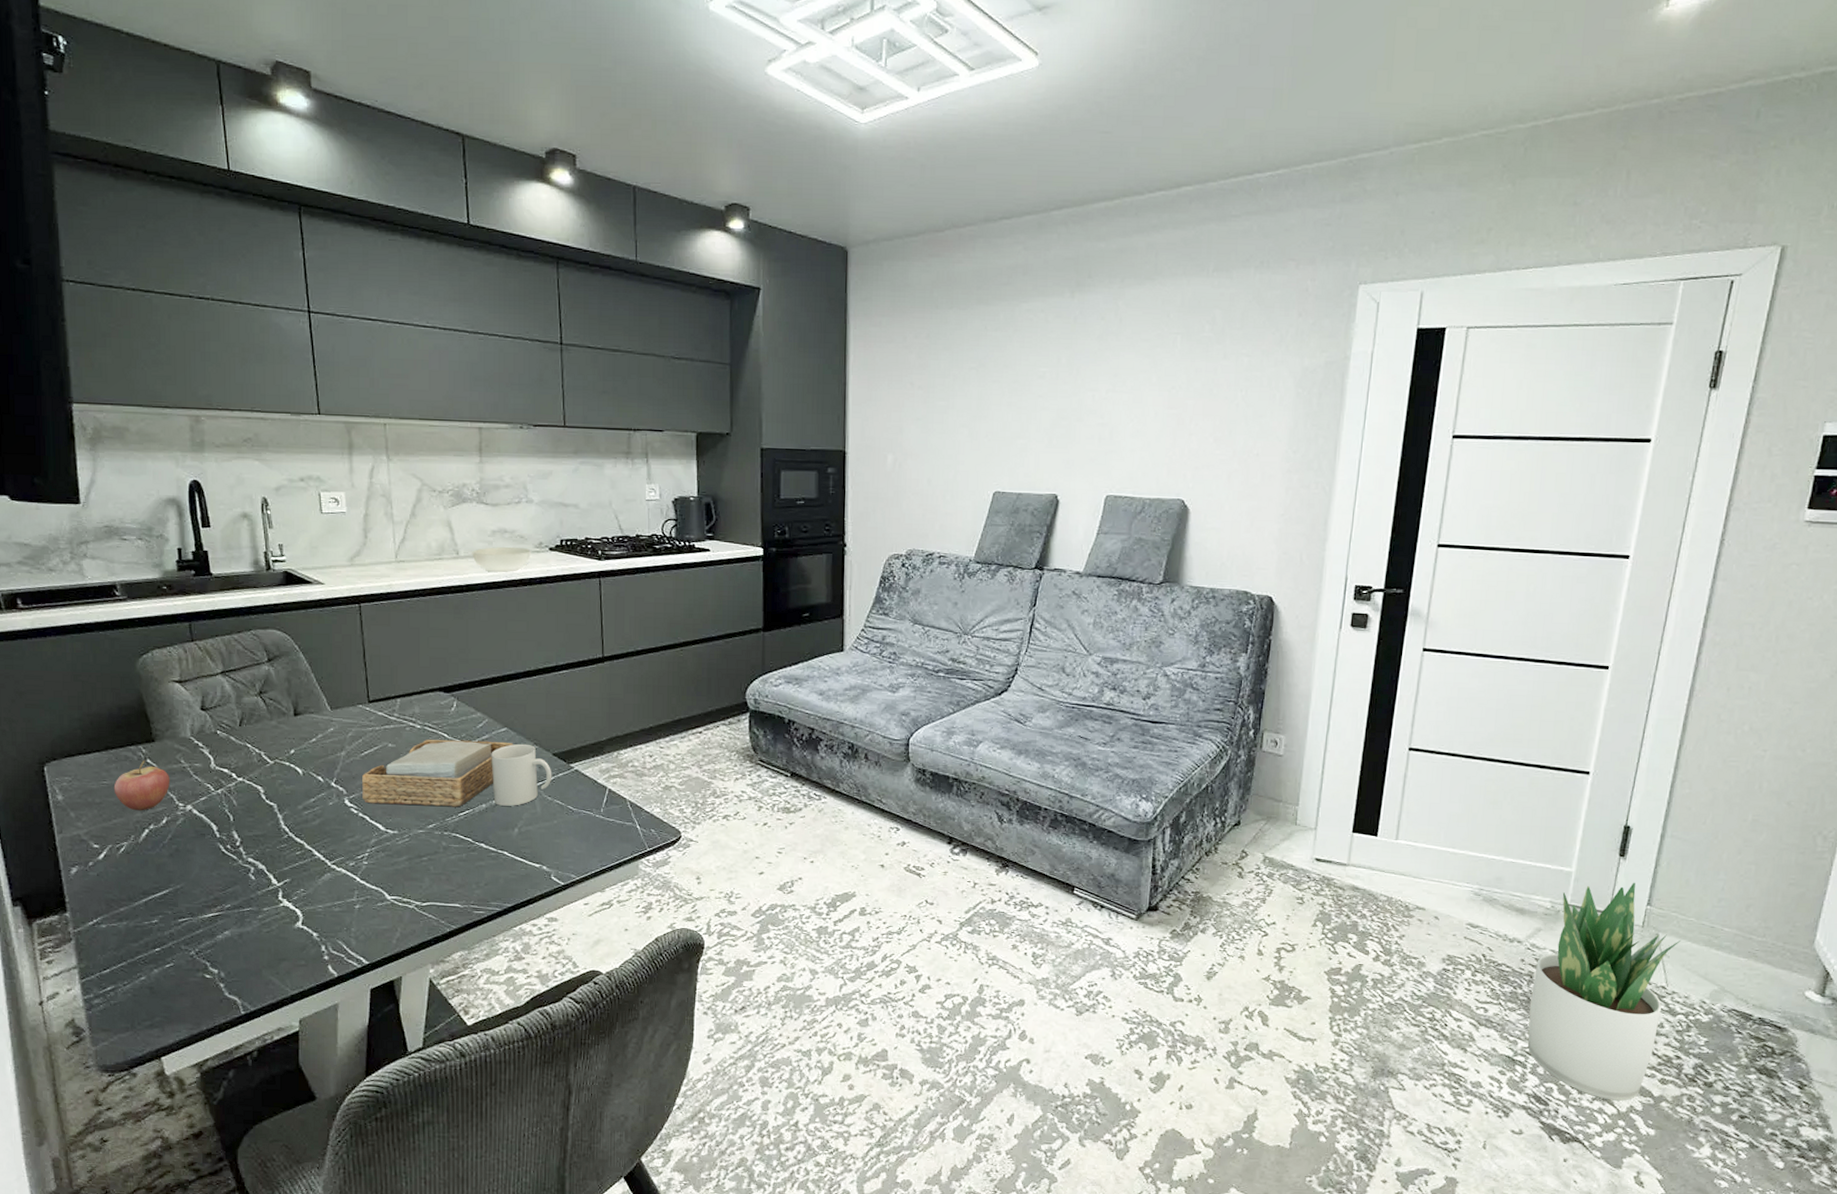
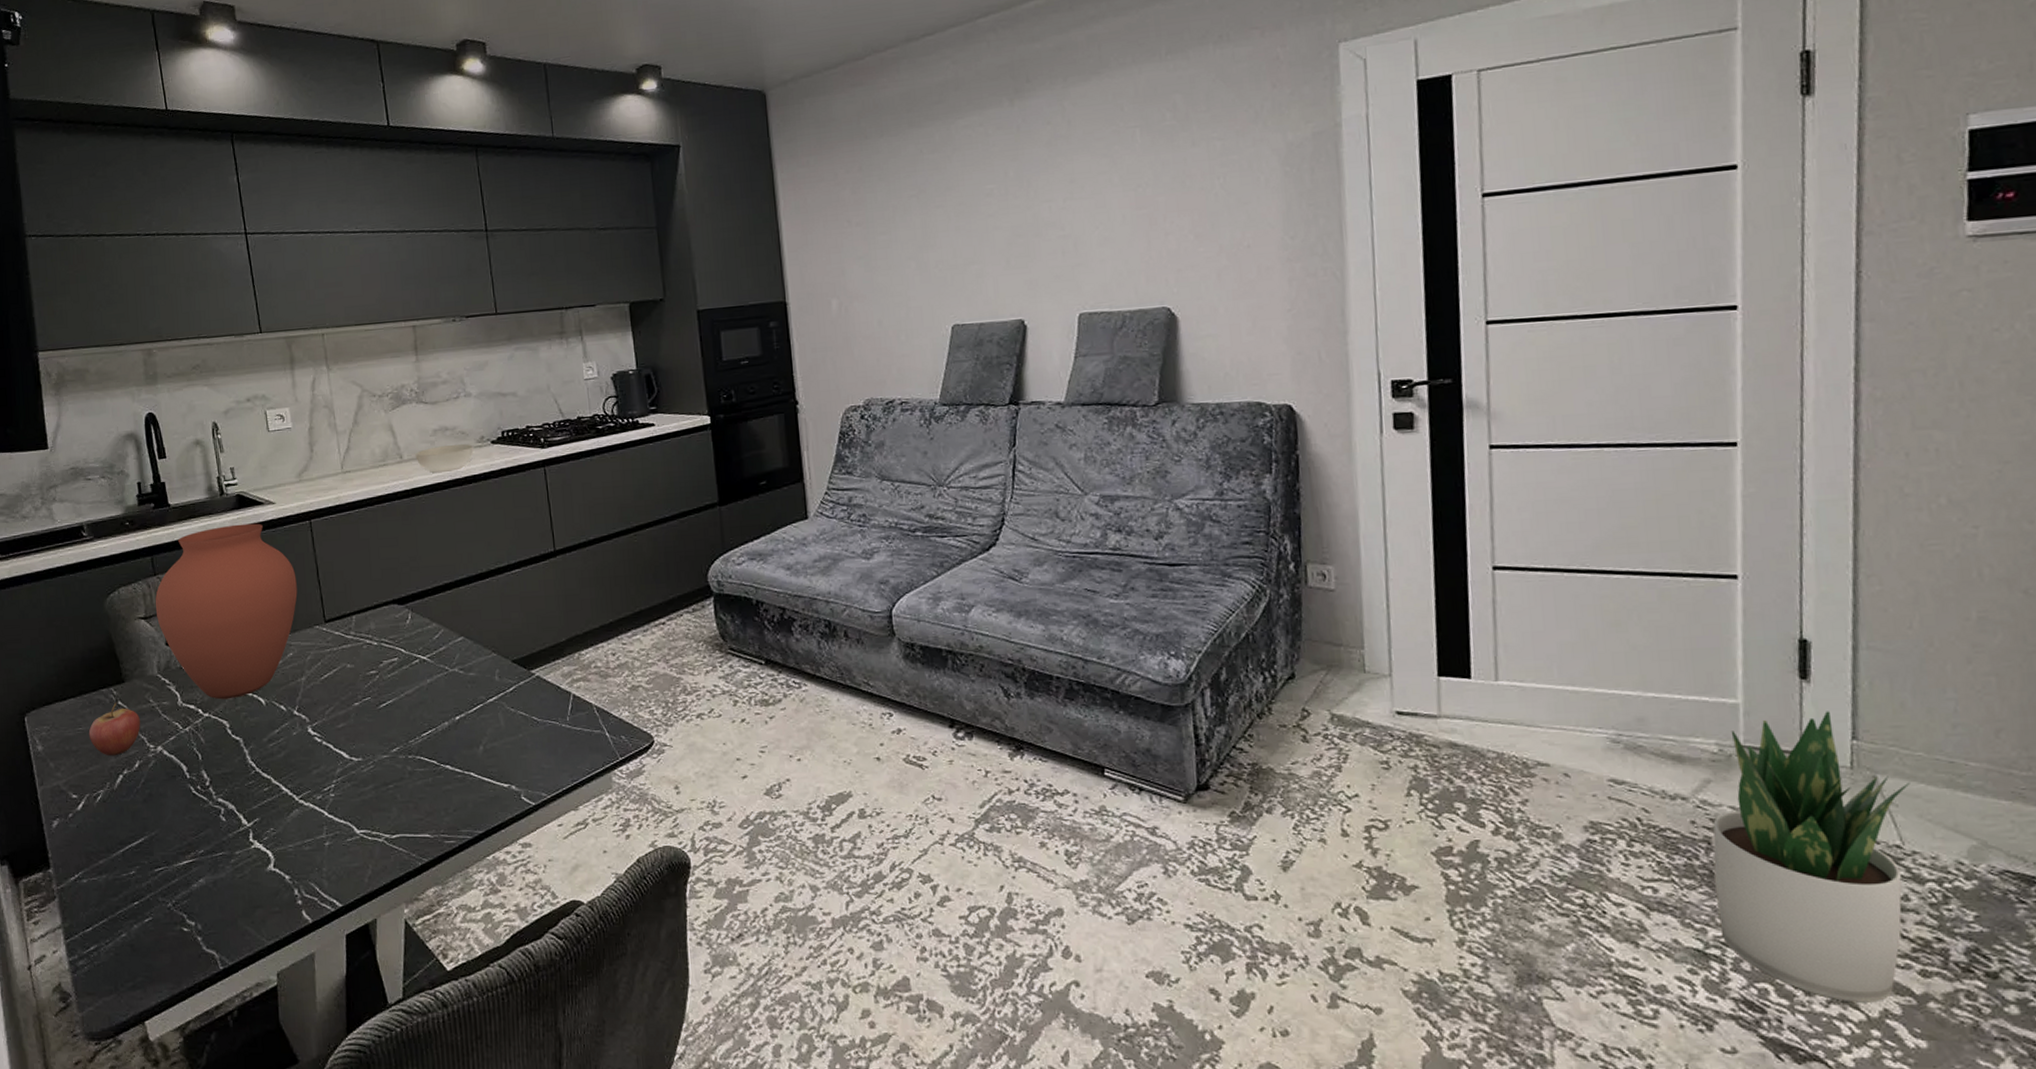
vase: none [191,600,342,767] -> present [155,523,298,700]
napkin holder: present [362,739,514,807] -> none [323,652,472,731]
mug: present [491,743,552,806] -> none [449,652,514,722]

